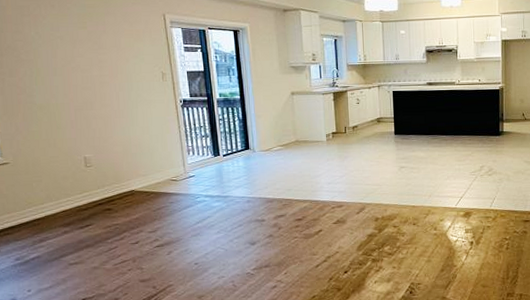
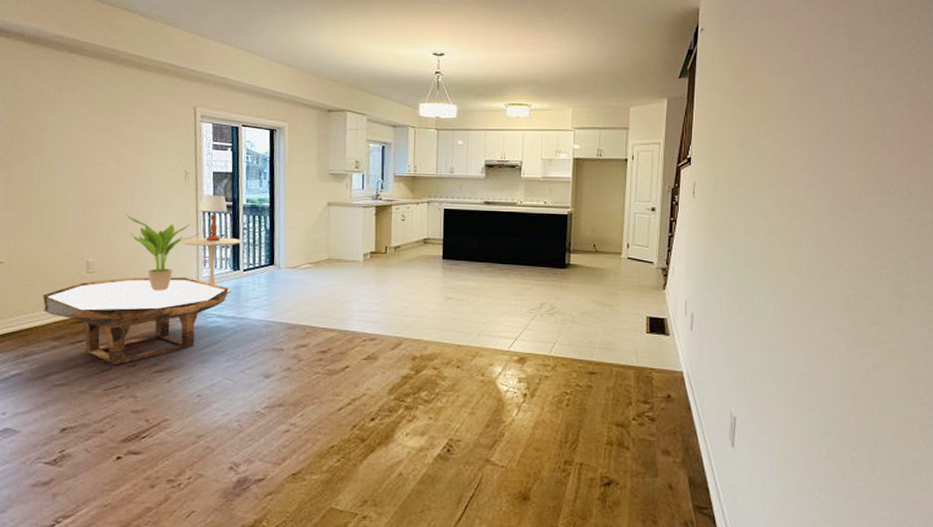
coffee table: none [48,165,212,244] -> present [42,277,228,365]
potted plant: none [112,113,180,178] -> present [125,213,198,291]
side table: none [165,128,219,177] -> present [180,237,242,294]
table lamp: none [178,91,203,133] -> present [200,194,227,242]

